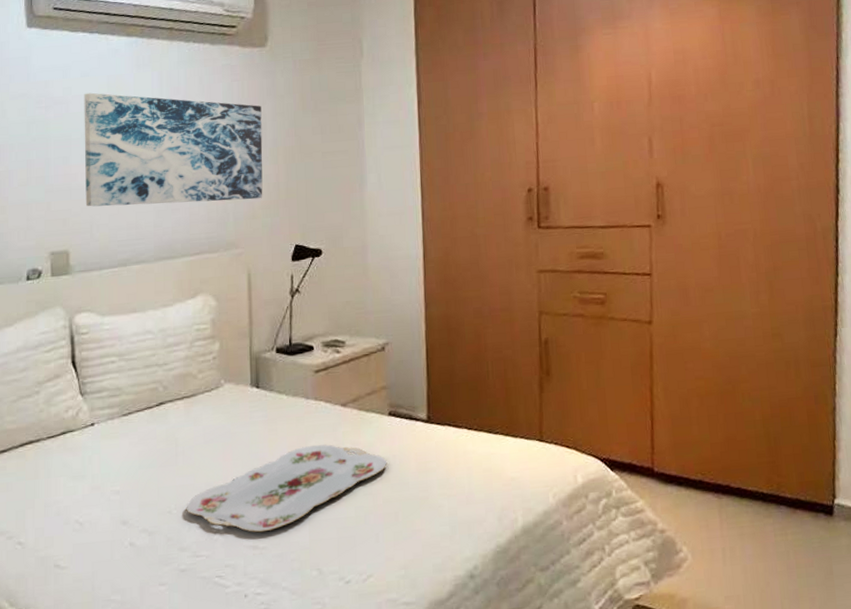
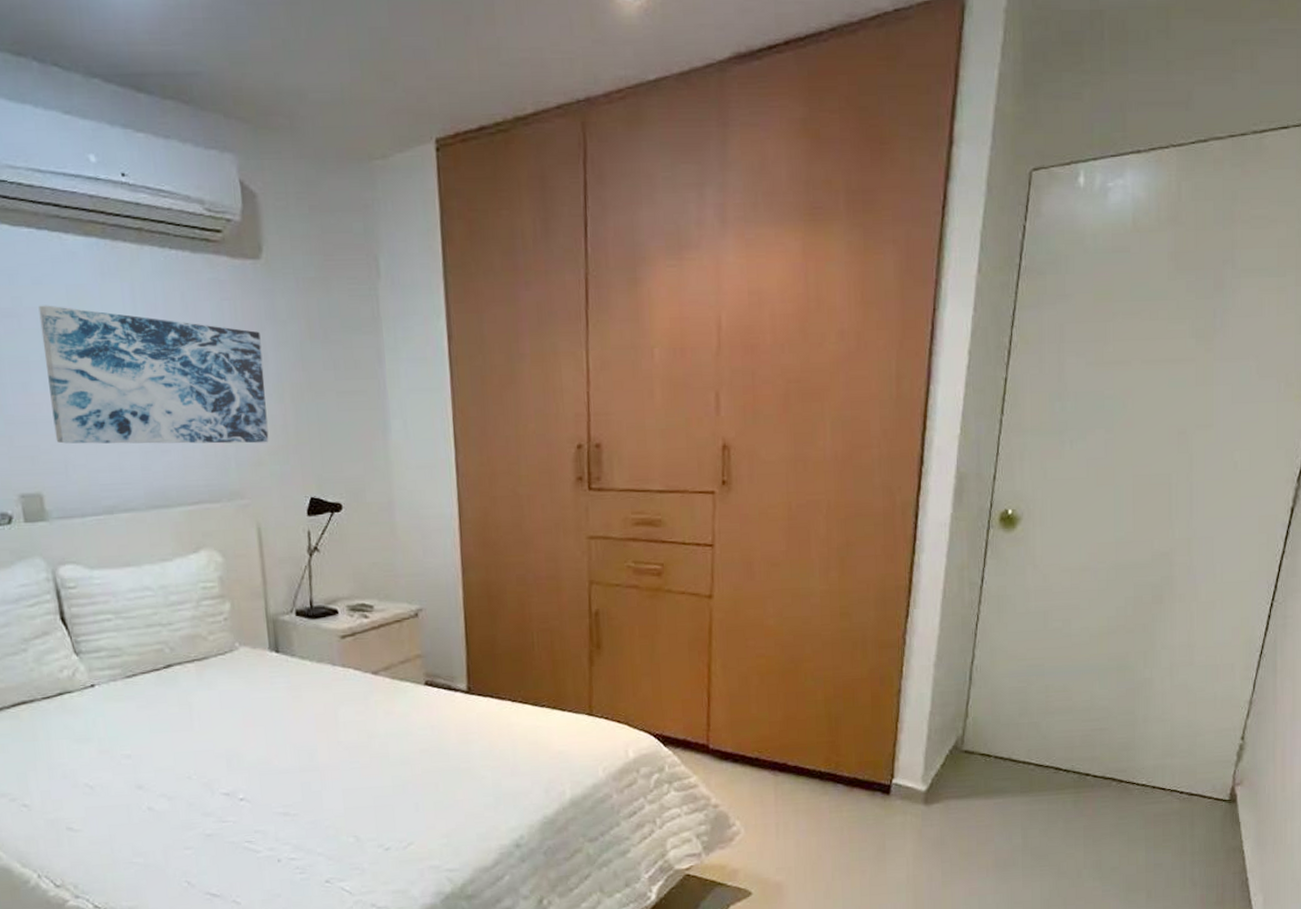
serving tray: present [186,444,388,533] -> none [206,713,425,800]

